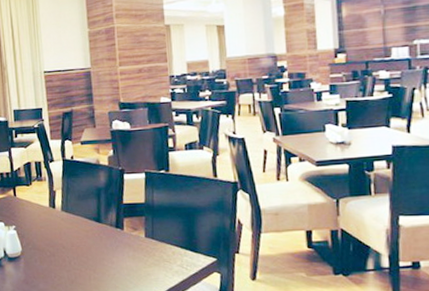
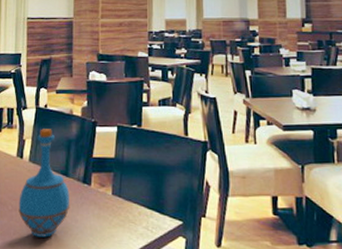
bottle: none [56,179,106,279] -> present [18,129,70,238]

